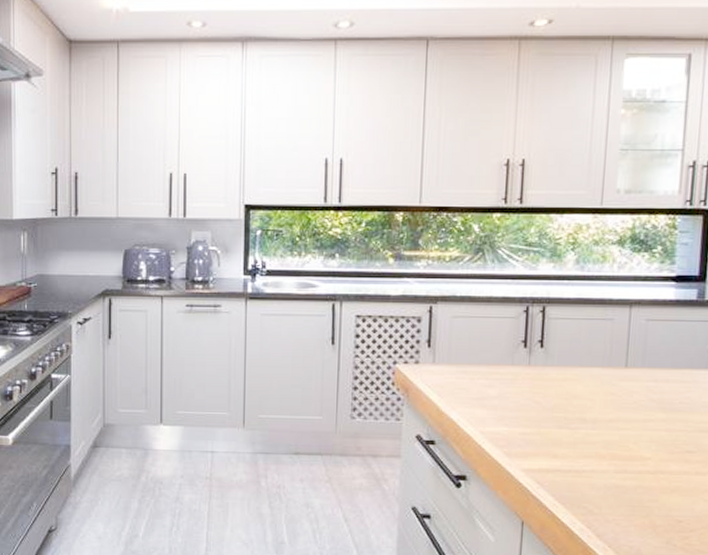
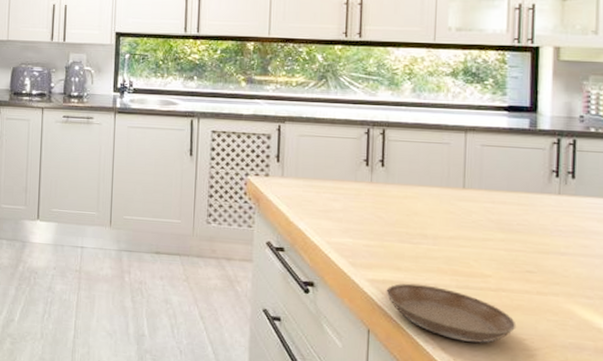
saucer: none [541,471,673,528] -> present [386,283,516,343]

